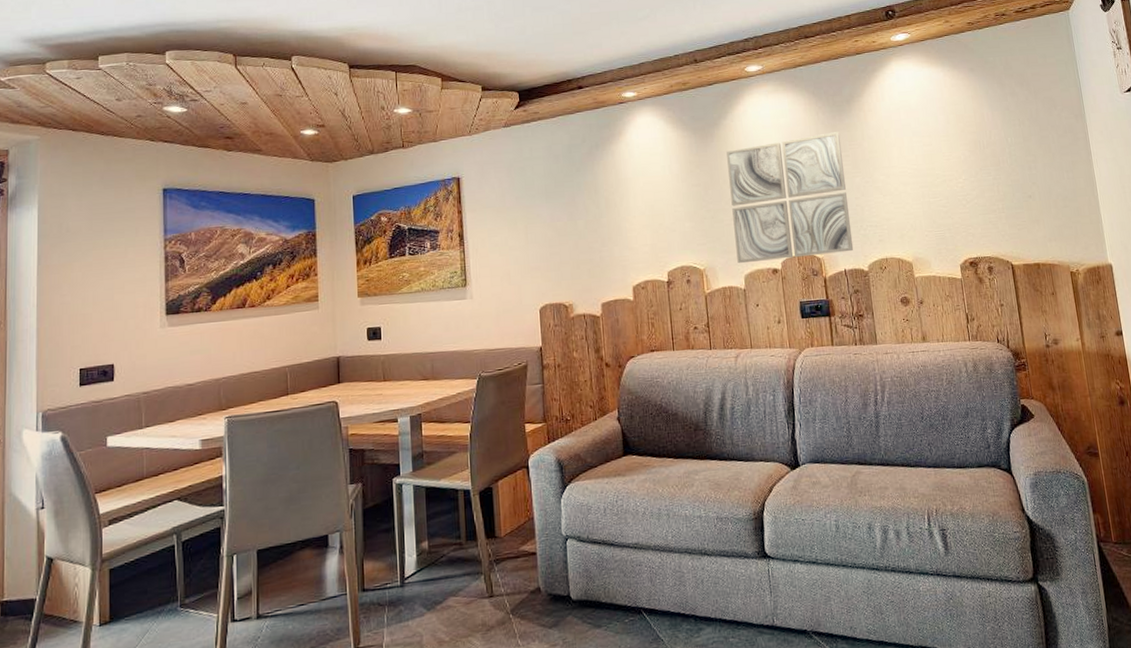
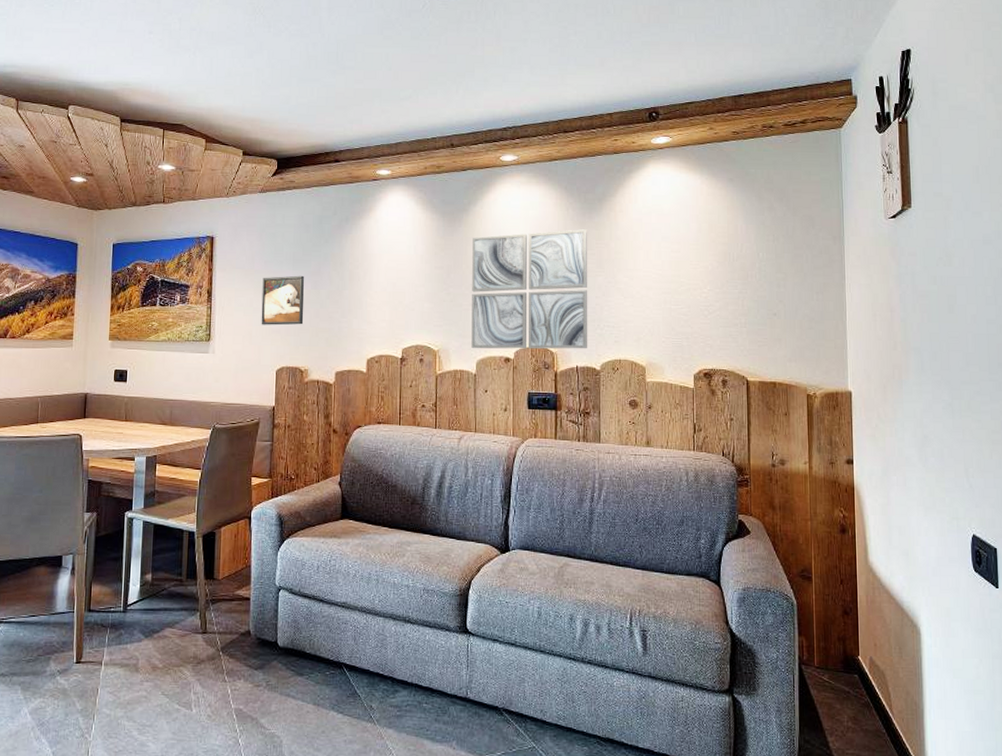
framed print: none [515,207,563,264] -> present [261,275,304,326]

